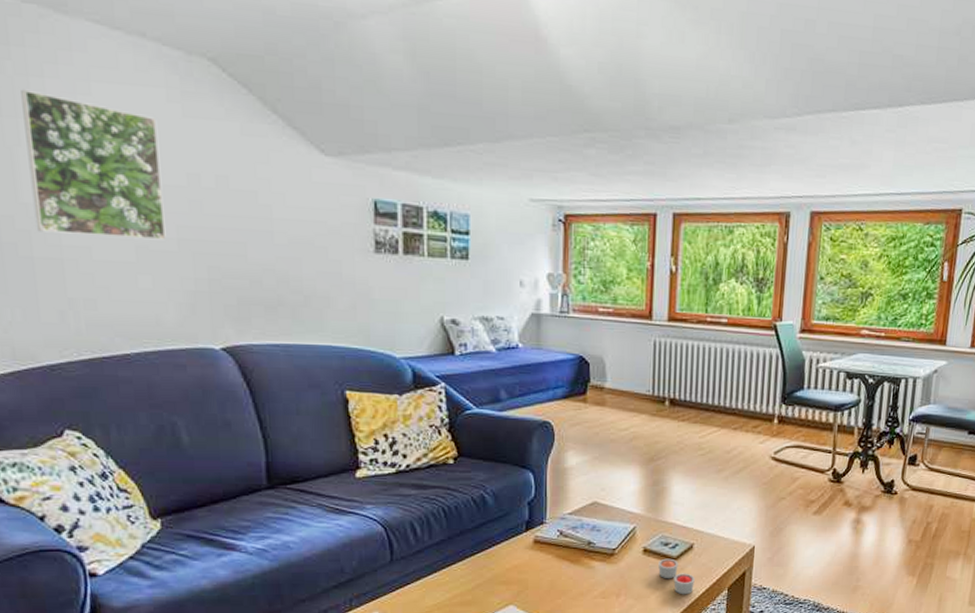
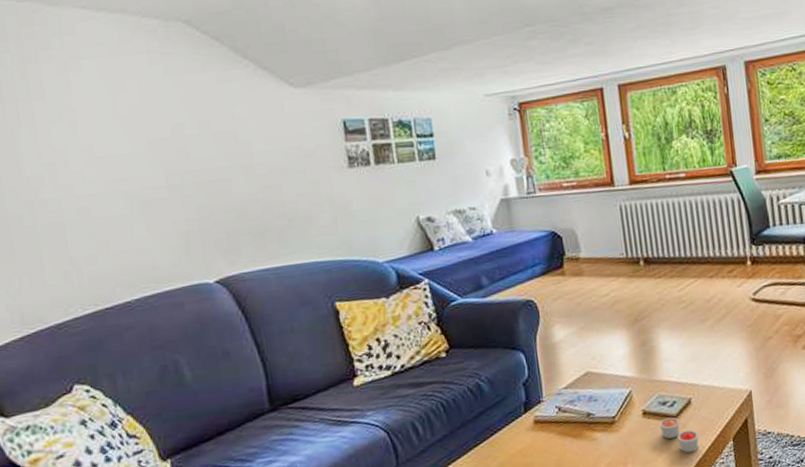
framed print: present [21,89,166,240] -> none [19,76,157,201]

